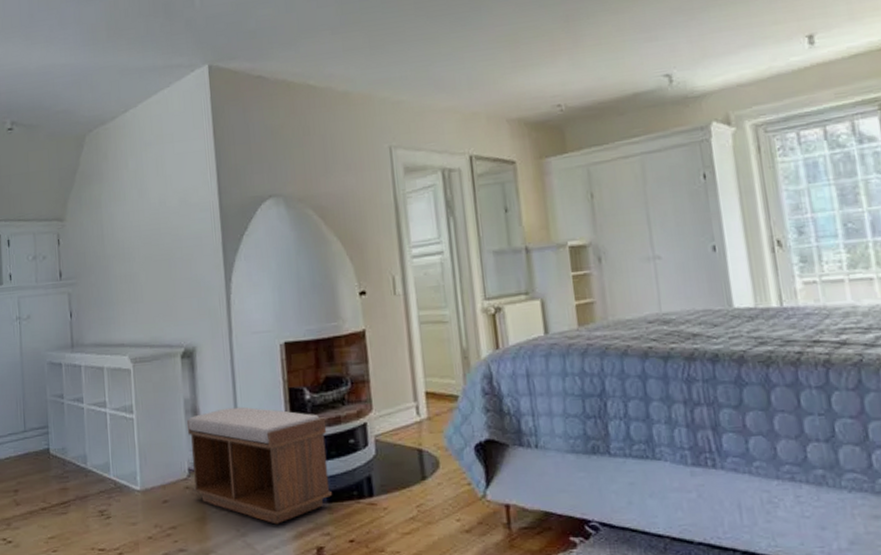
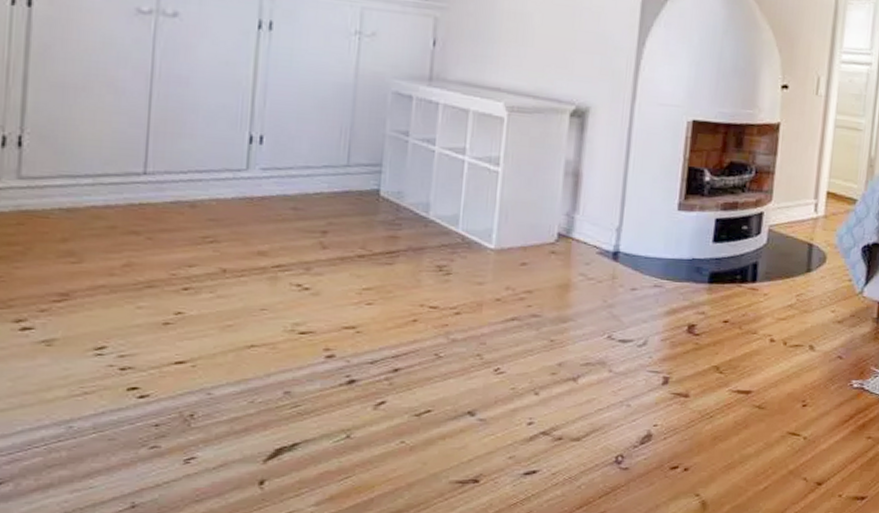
bench: present [187,406,332,525] -> none [558,176,722,299]

